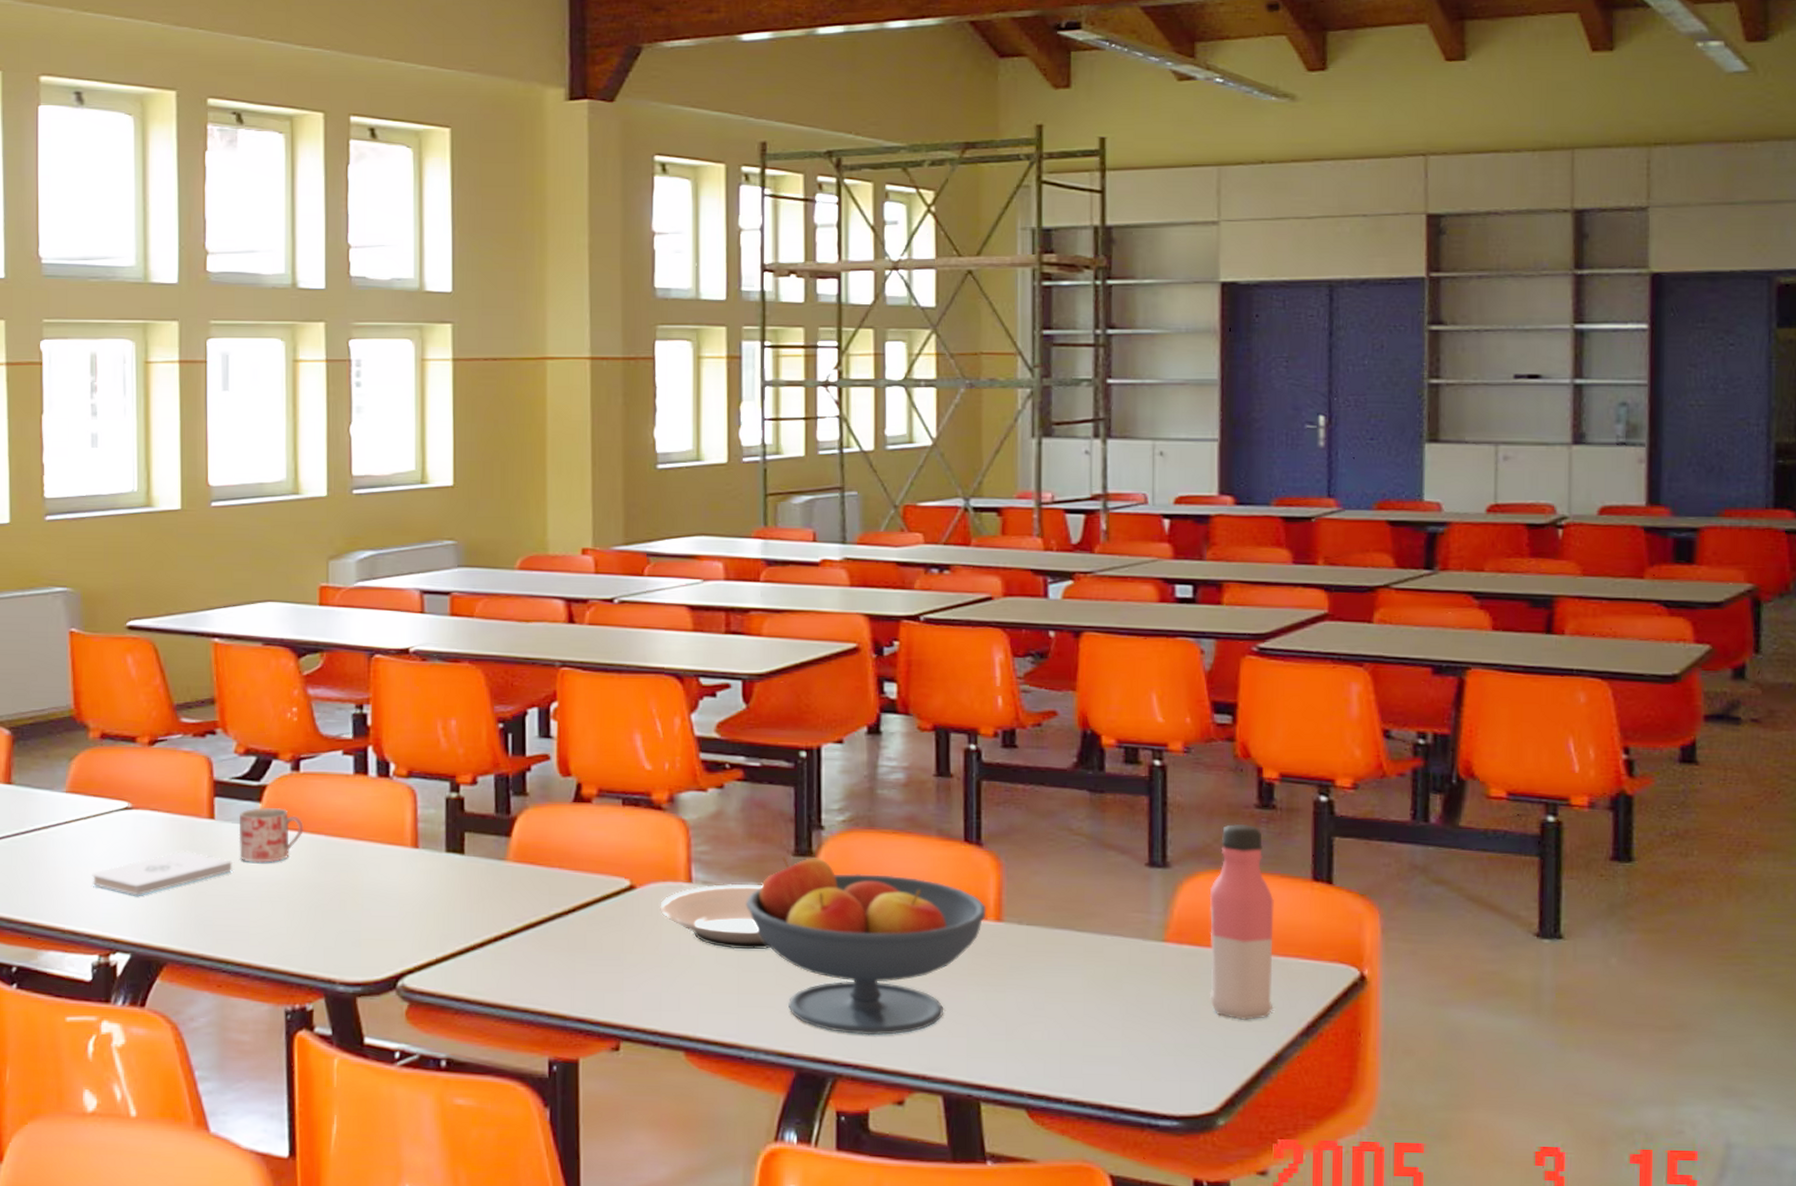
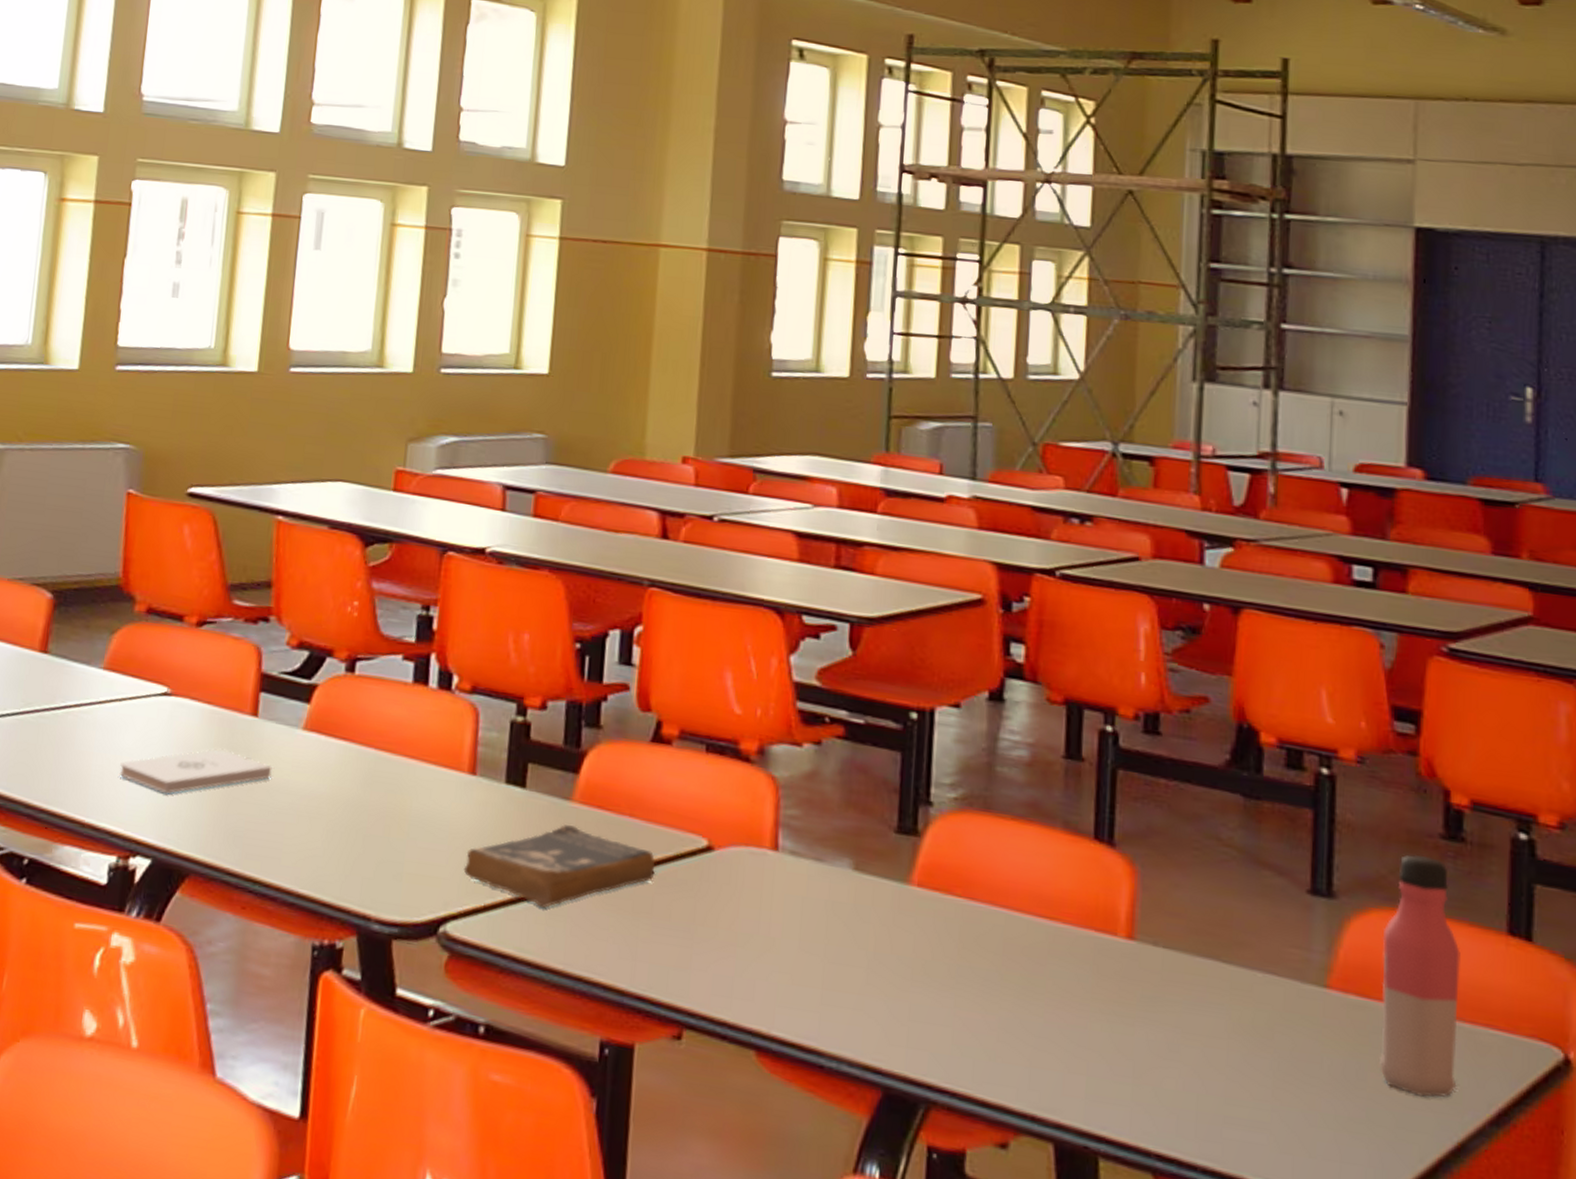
mug: present [238,808,304,863] -> none [280,709,353,774]
book: none [415,881,586,954] -> present [463,824,656,908]
plate: present [660,884,771,950] -> none [739,856,864,940]
fruit bowl: present [745,856,986,1035] -> none [837,831,1117,1061]

